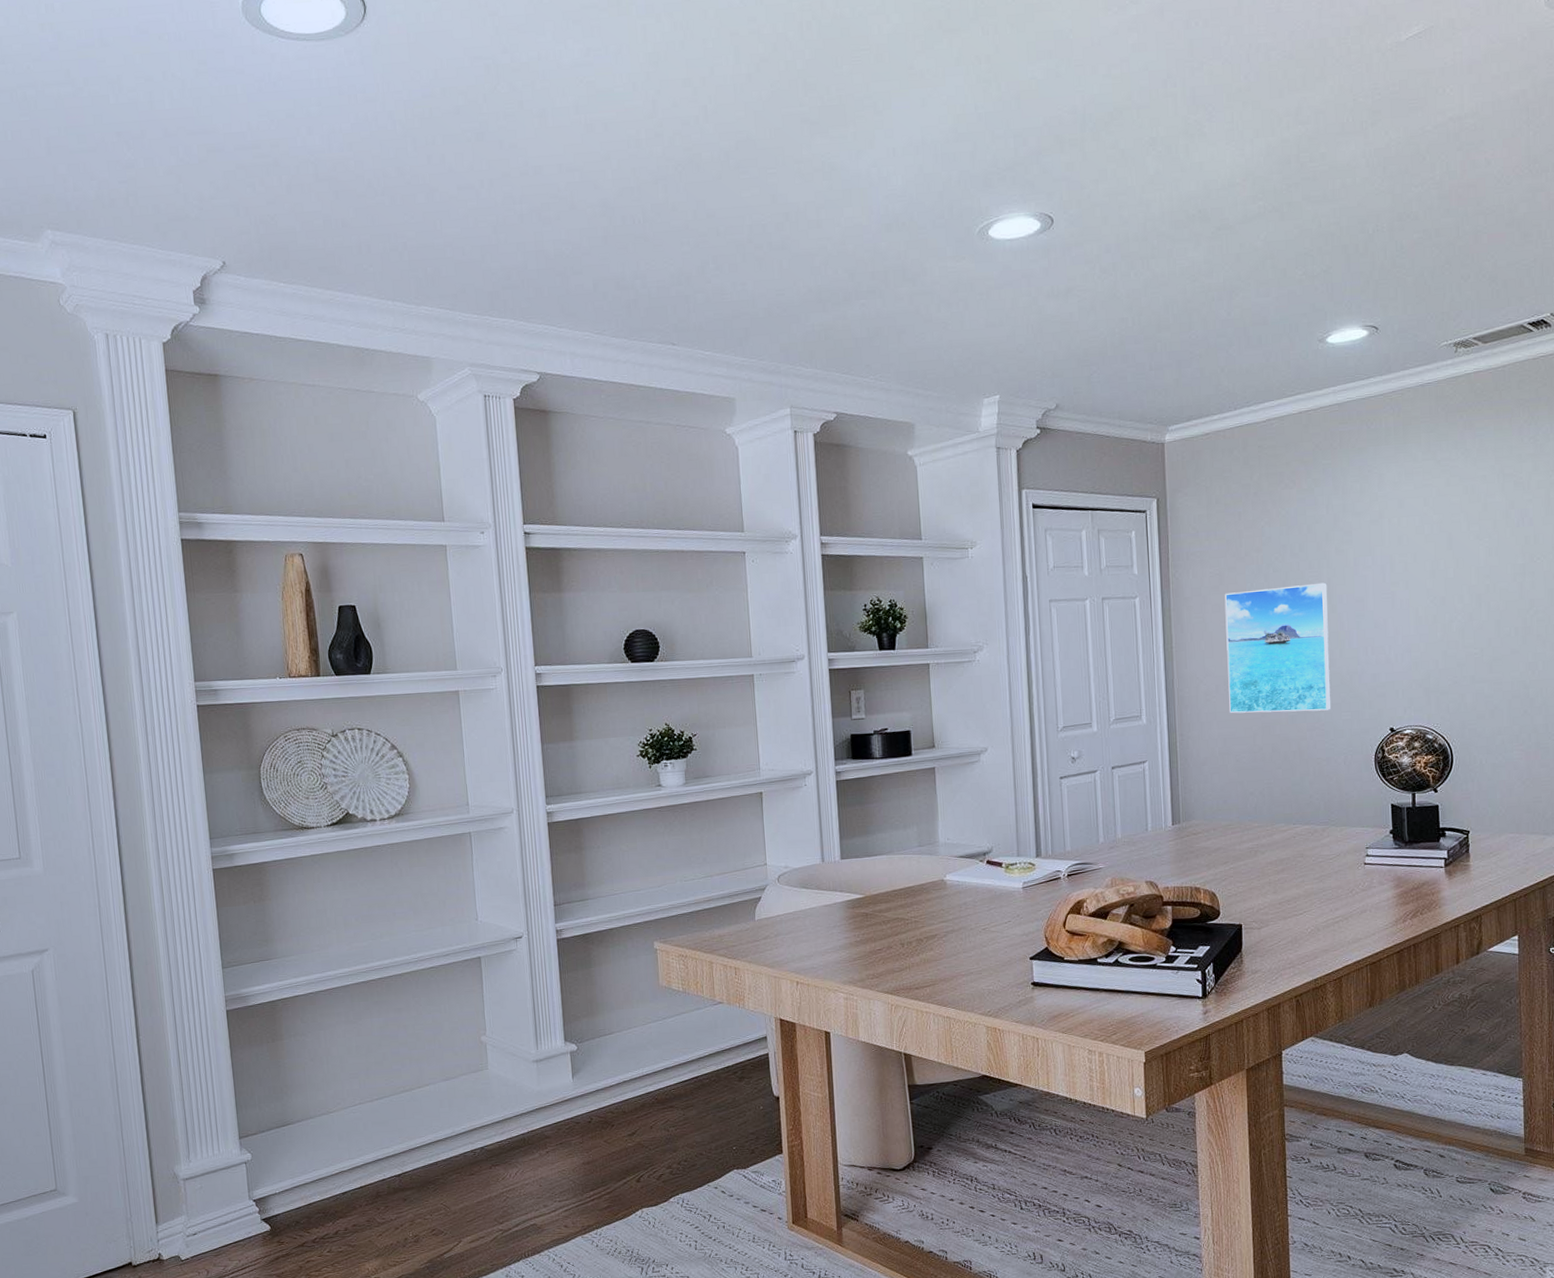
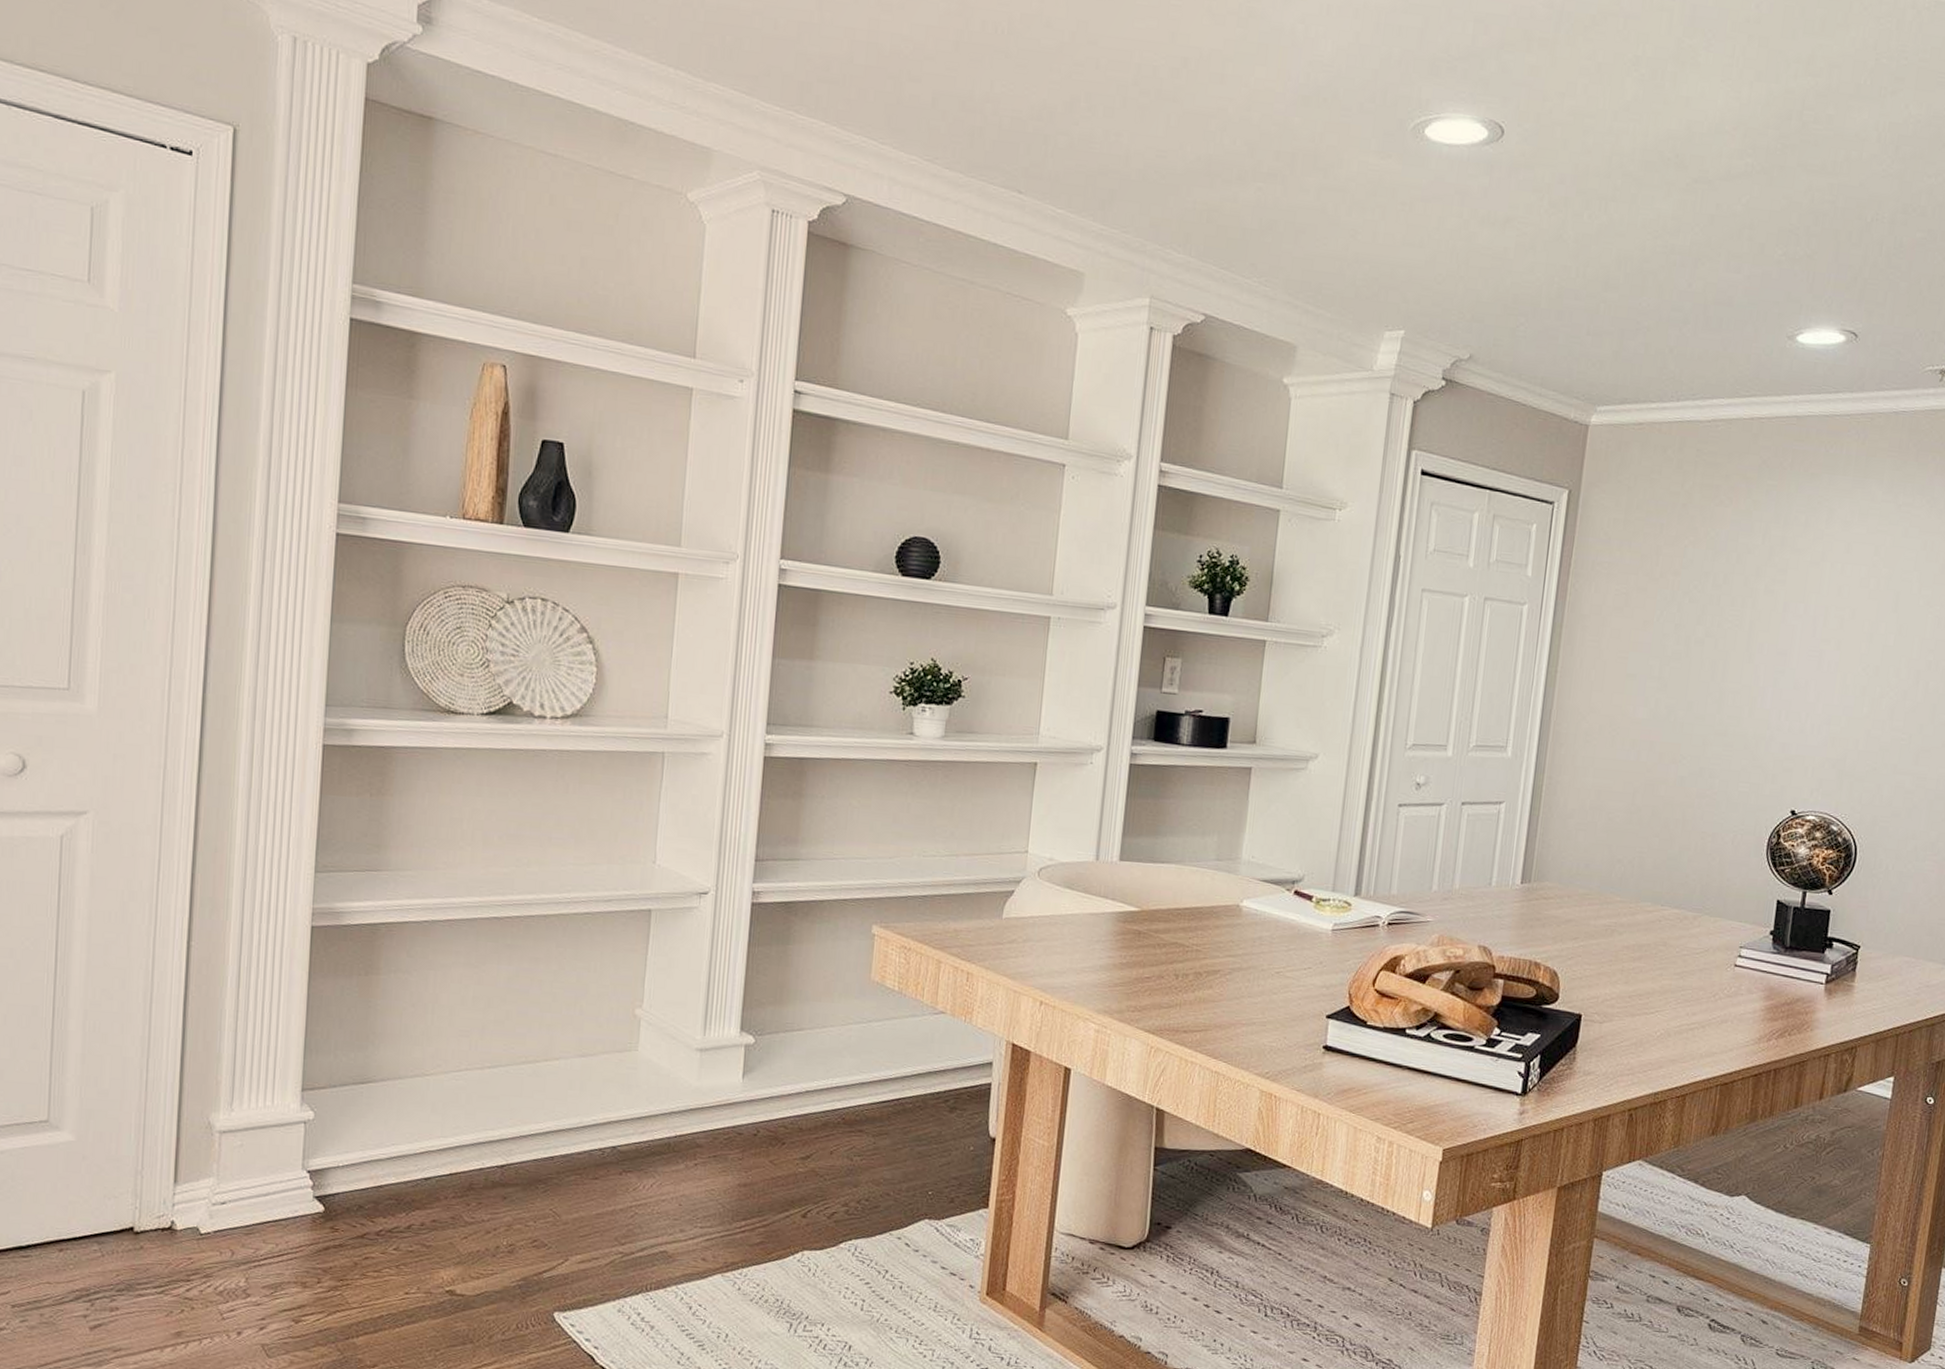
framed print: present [1224,582,1332,714] -> none [1610,617,1749,778]

